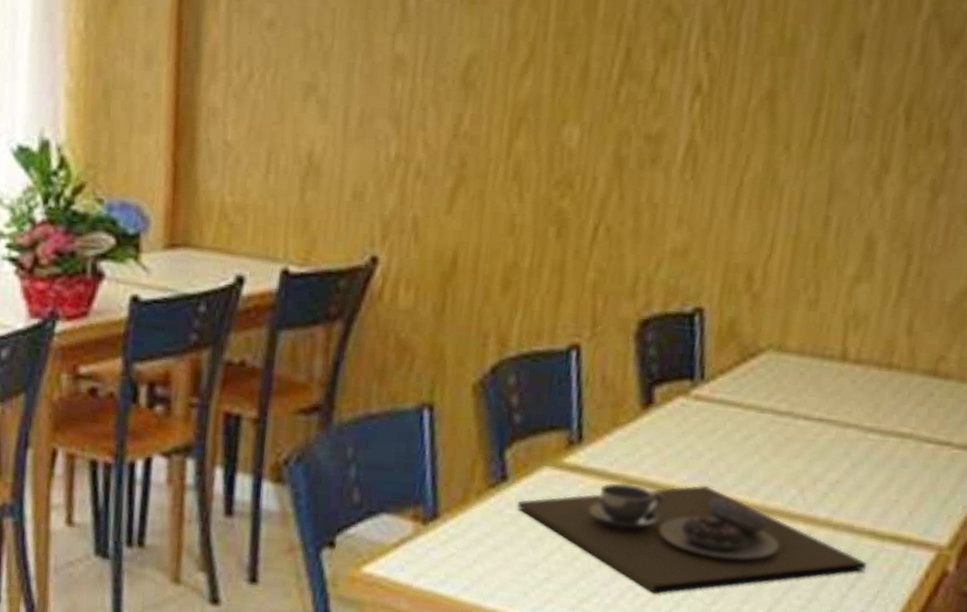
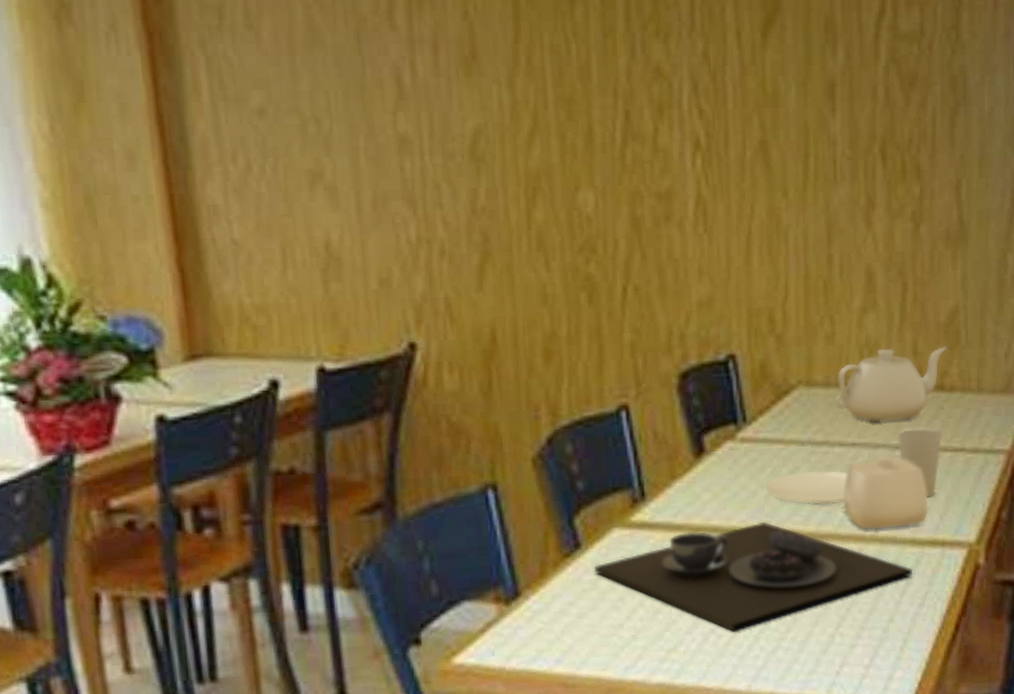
plate: none [712,439,809,480] -> present [764,470,848,505]
sugar bowl: none [796,434,900,517] -> present [842,454,930,530]
teapot: none [805,322,949,403] -> present [833,347,947,423]
cup: none [871,413,927,489] -> present [898,428,942,497]

